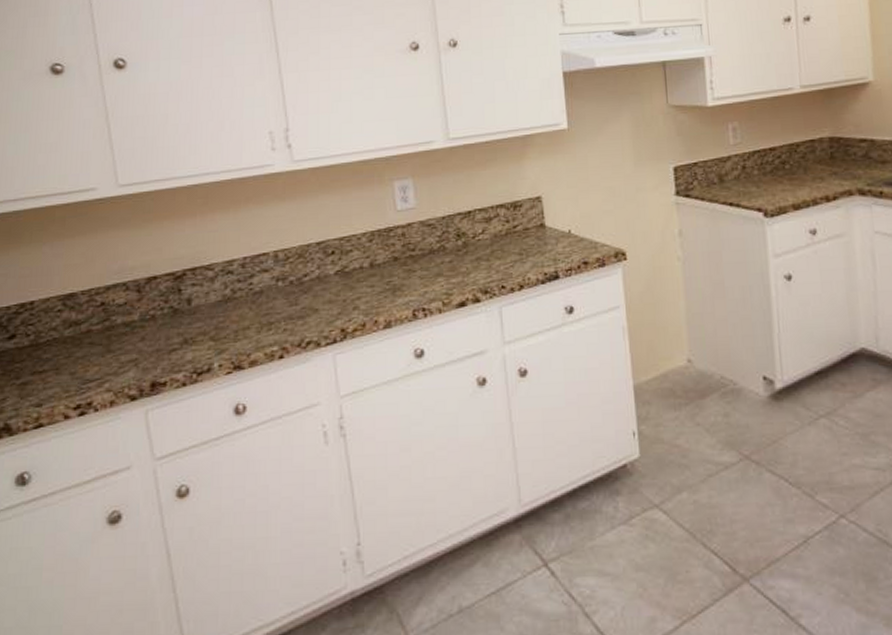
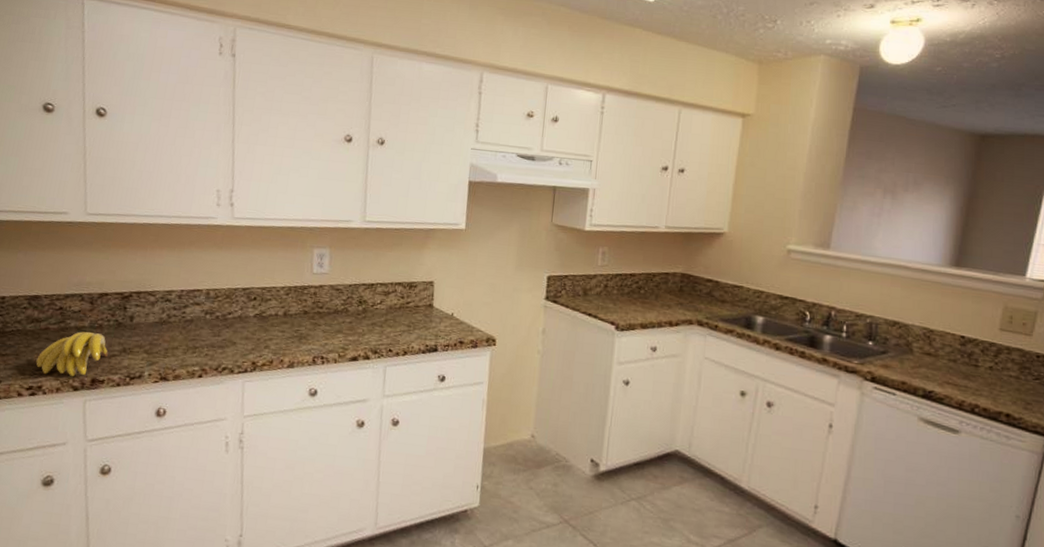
banana: none [81,325,167,387] -> present [36,331,108,377]

